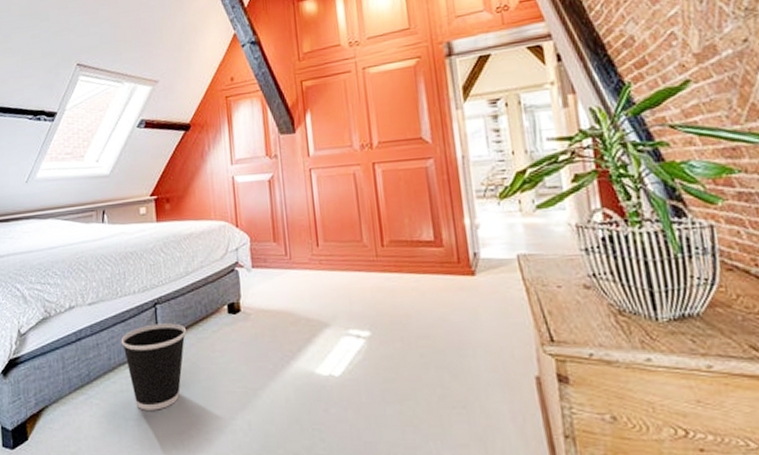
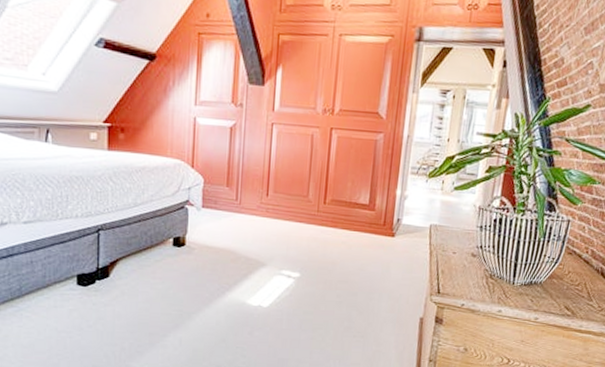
wastebasket: present [120,323,186,410] -> none [58,248,128,325]

